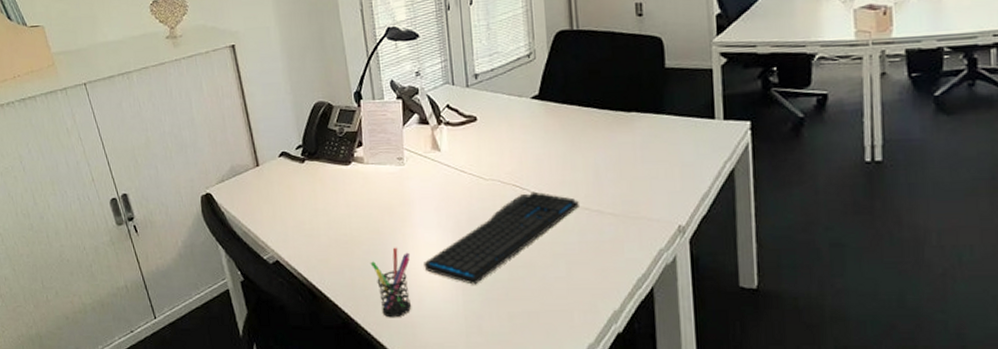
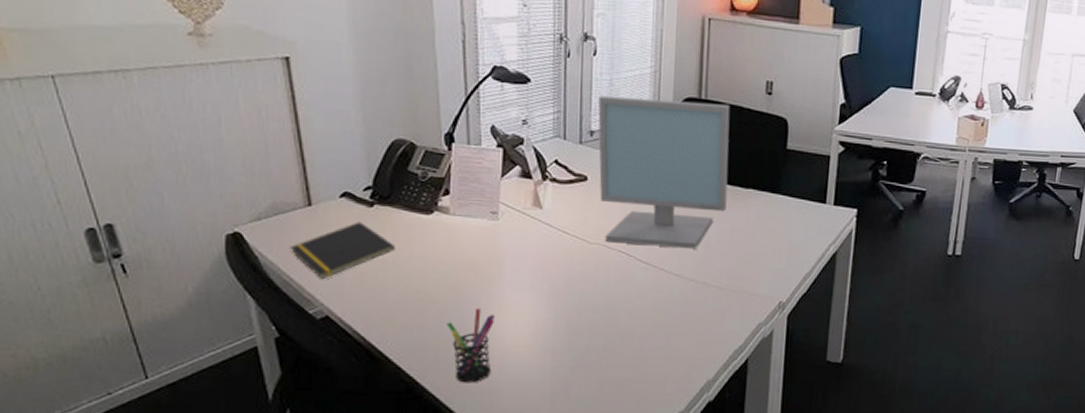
notepad: none [245,176,324,229] -> present [289,221,395,280]
keyboard: present [424,191,579,285] -> none [510,259,686,351]
computer monitor: none [478,31,611,178] -> present [598,95,730,249]

